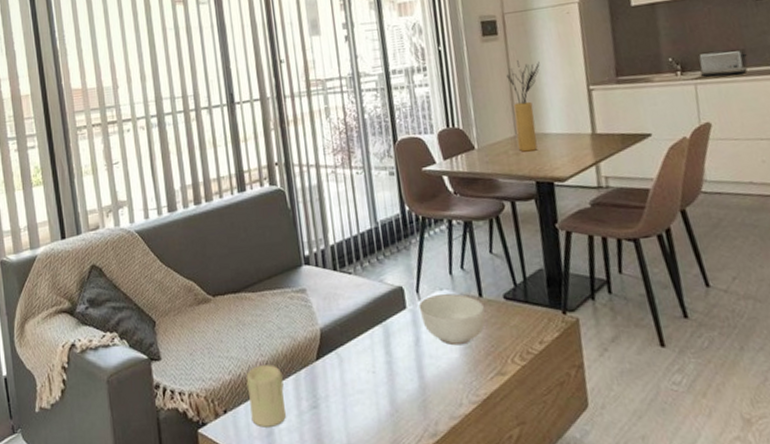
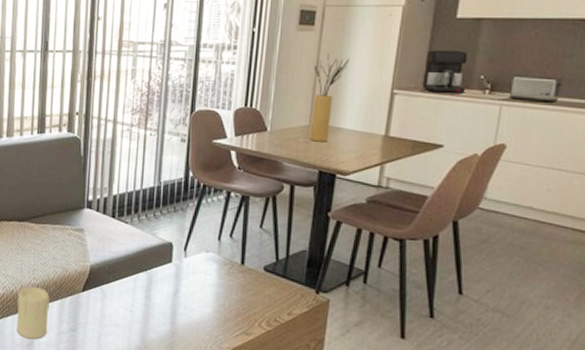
bowl: present [418,293,486,346] -> none [183,255,245,303]
coffee maker: none [611,37,658,83] -> present [422,50,468,93]

